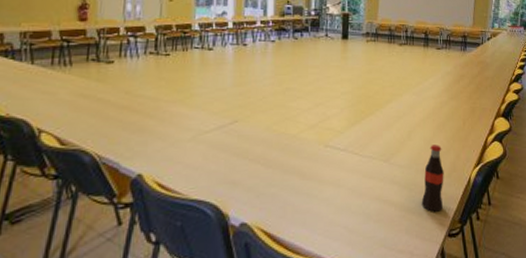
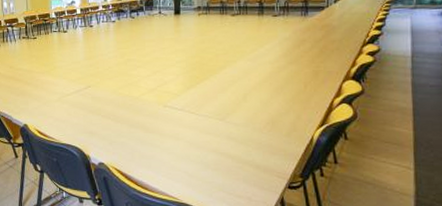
bottle: present [421,145,444,212] -> none [259,106,283,166]

